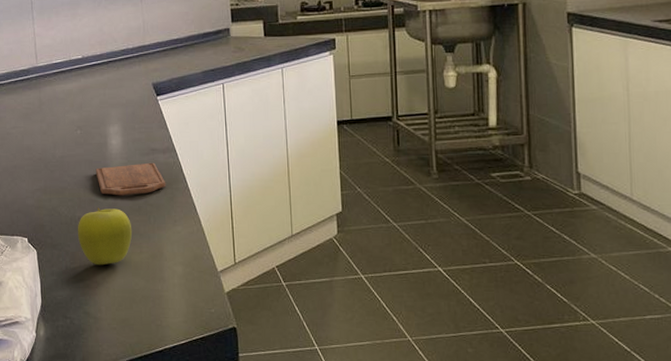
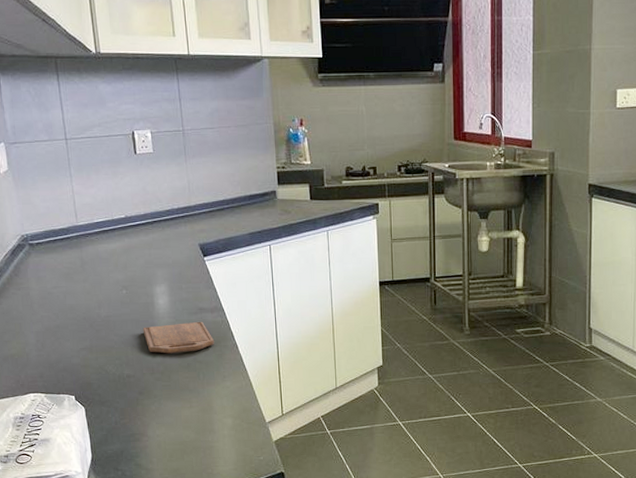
fruit: present [77,207,133,266] -> none [125,365,182,420]

